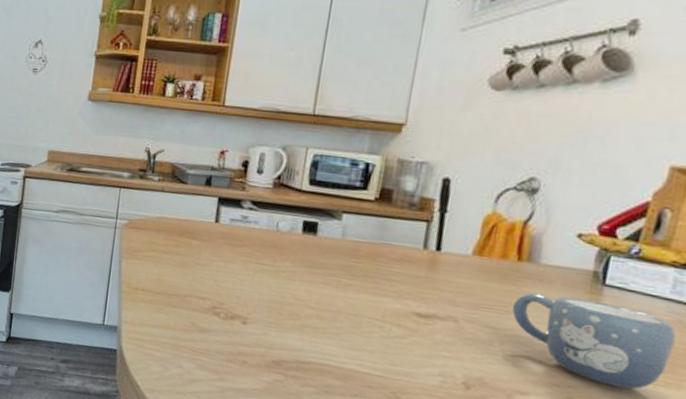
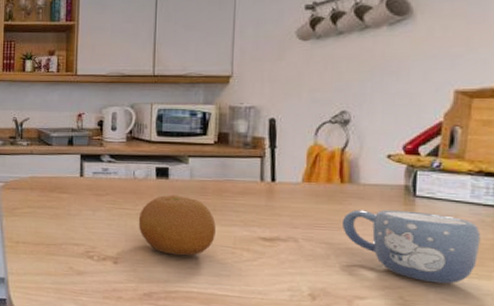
fruit: none [275,253,365,325] -> present [138,195,216,256]

